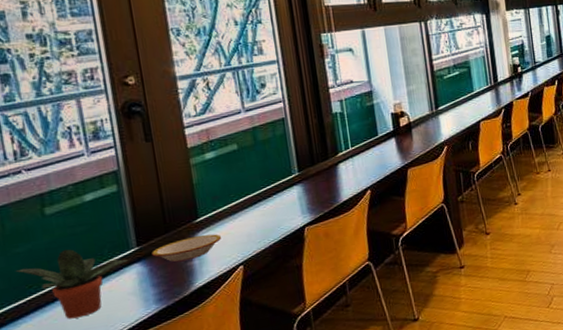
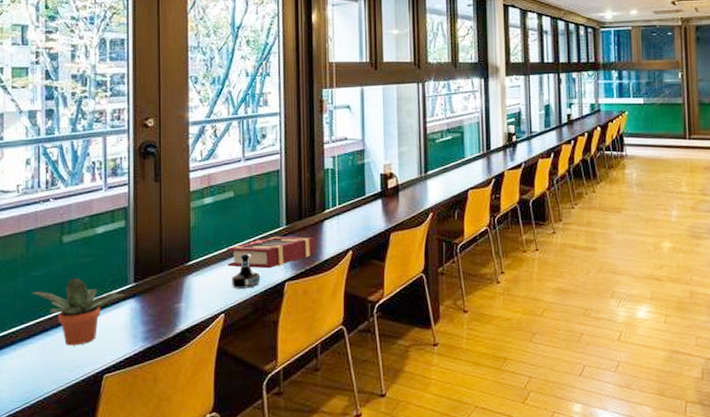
bowl: present [152,234,222,262] -> none [146,279,209,303]
book: none [237,181,333,219] -> present [226,236,315,269]
tequila bottle: none [246,204,278,240] -> present [232,253,261,289]

